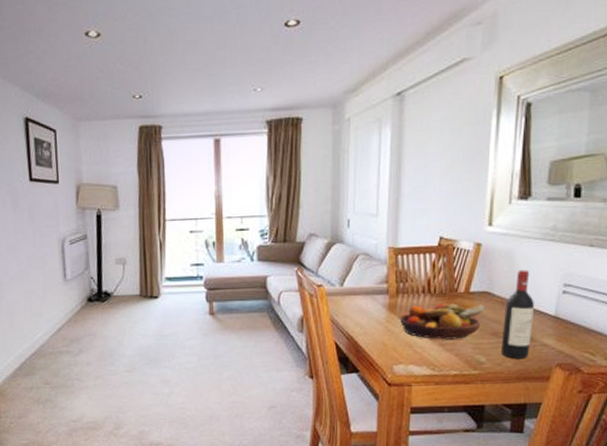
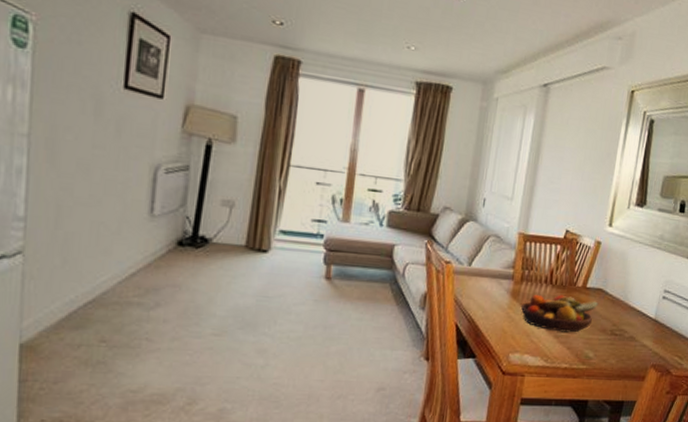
wine bottle: present [502,270,534,359] -> none [607,272,639,357]

